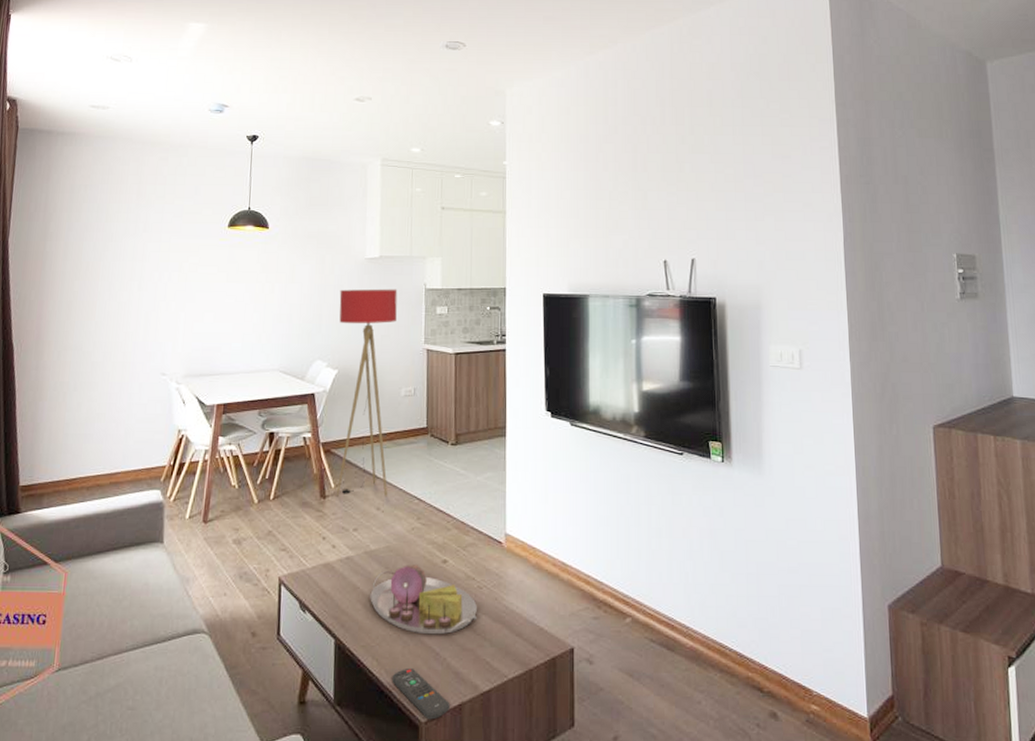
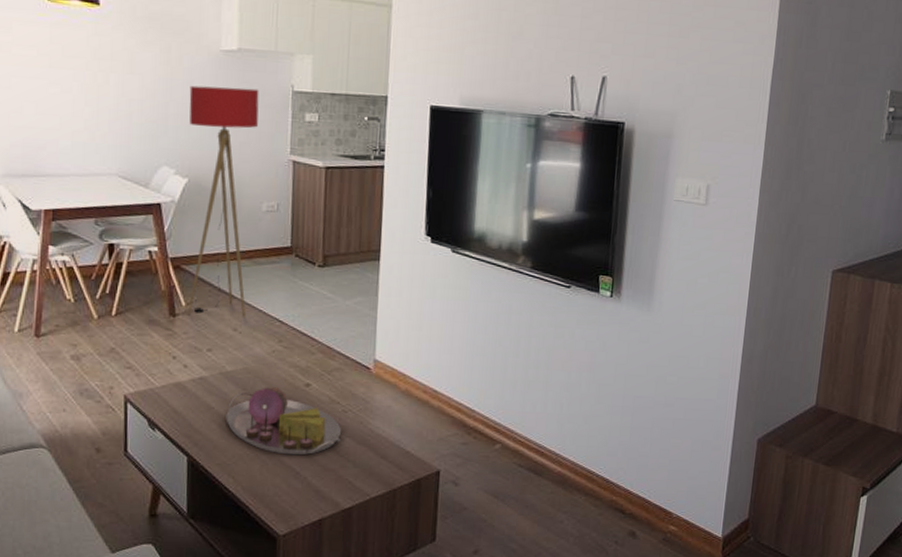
remote control: present [392,667,450,720] -> none [249,485,309,533]

